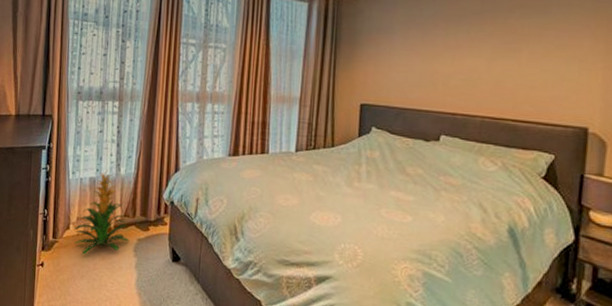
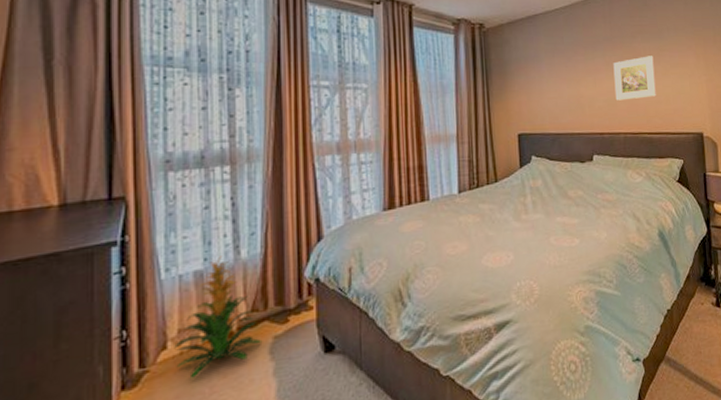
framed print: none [476,34,533,82] -> present [613,56,656,101]

